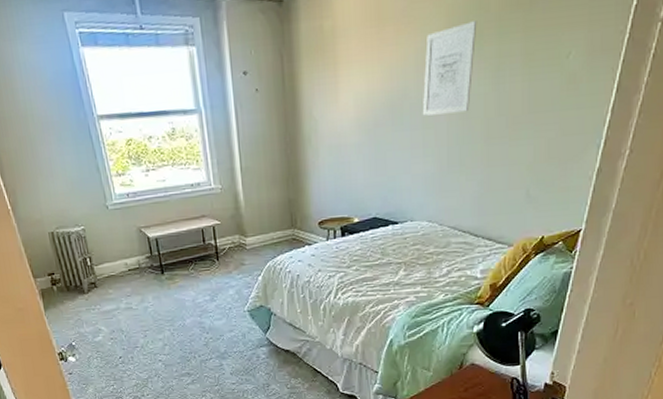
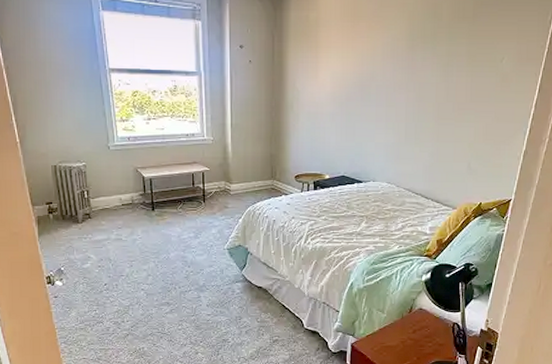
wall art: present [422,21,477,116] -> none [386,26,432,96]

